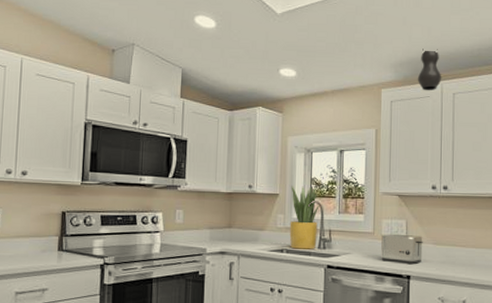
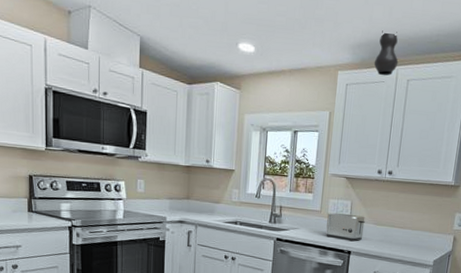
planter: present [289,186,321,249] -> none [243,163,273,223]

